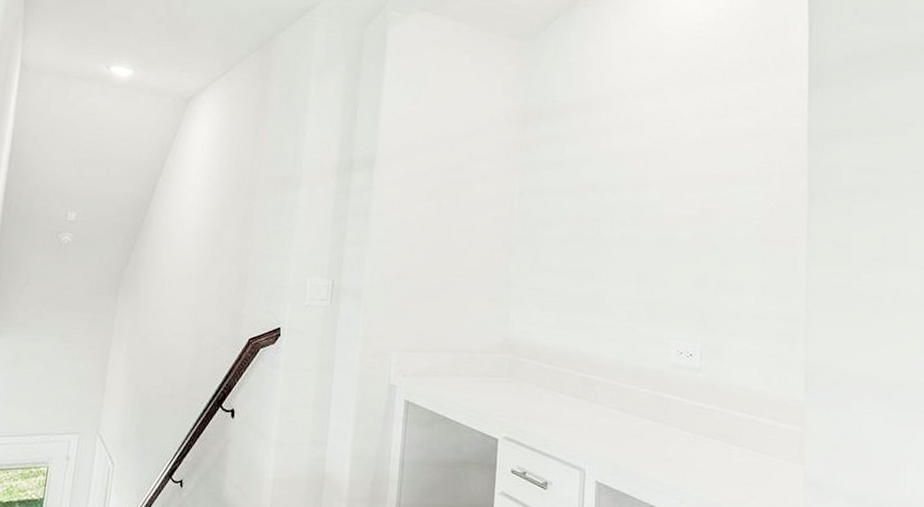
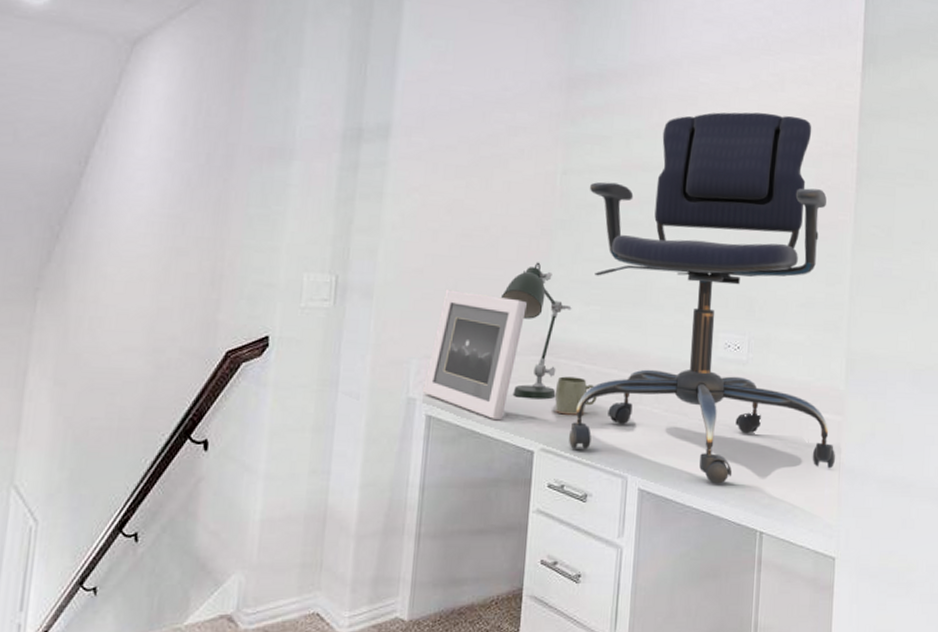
picture frame: none [401,294,490,410] -> present [422,289,527,421]
desk lamp: none [467,271,530,394] -> present [500,262,572,400]
mug: none [516,373,555,409] -> present [554,376,597,415]
office chair: none [529,137,799,485] -> present [568,112,836,485]

